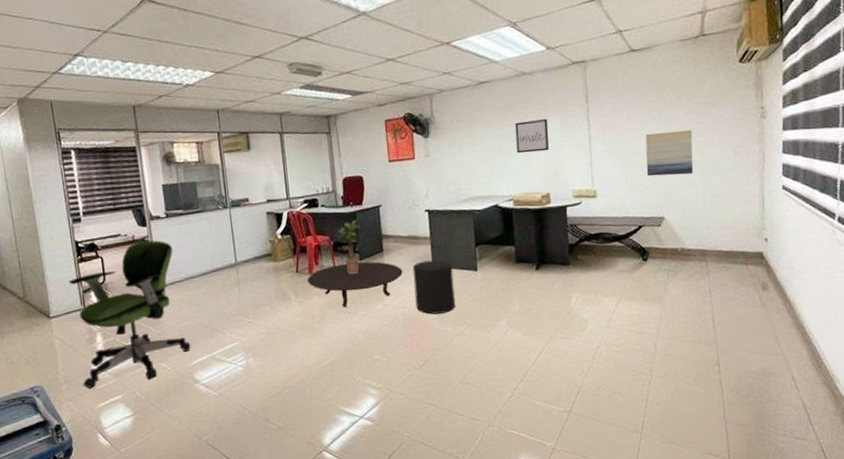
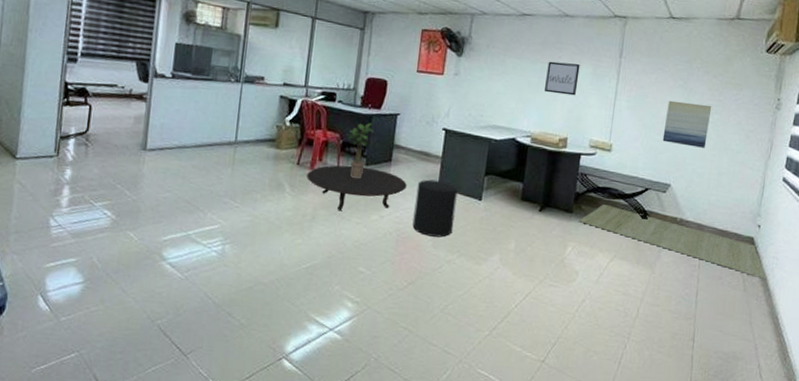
office chair: present [68,240,191,388] -> none [36,97,171,247]
rug: none [577,249,786,292] -> present [579,204,768,281]

